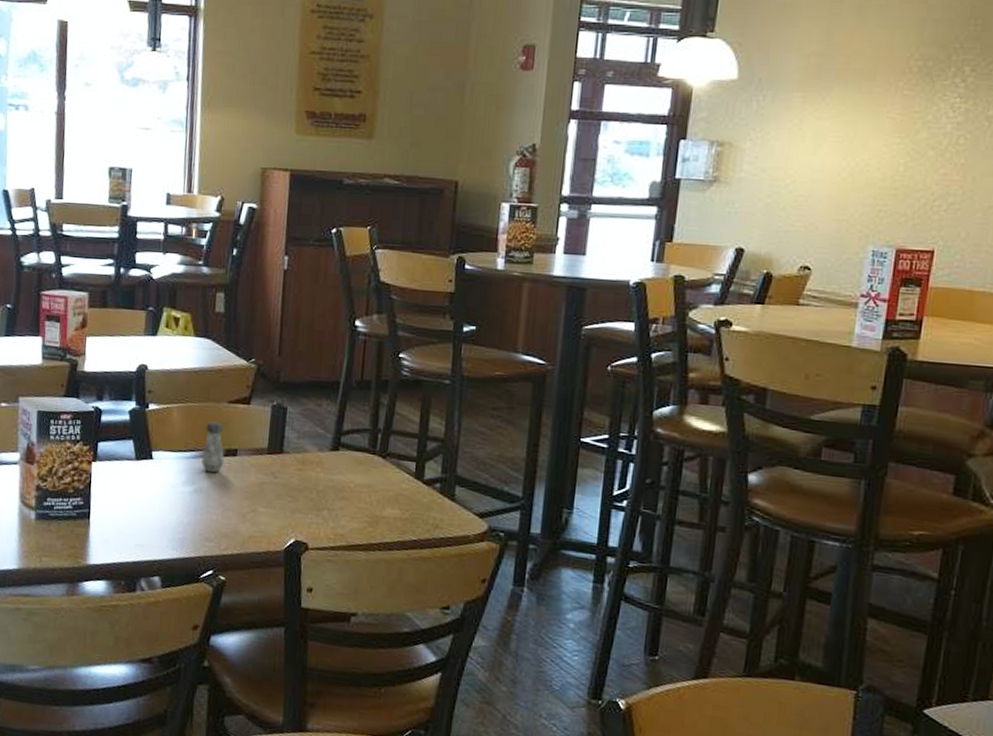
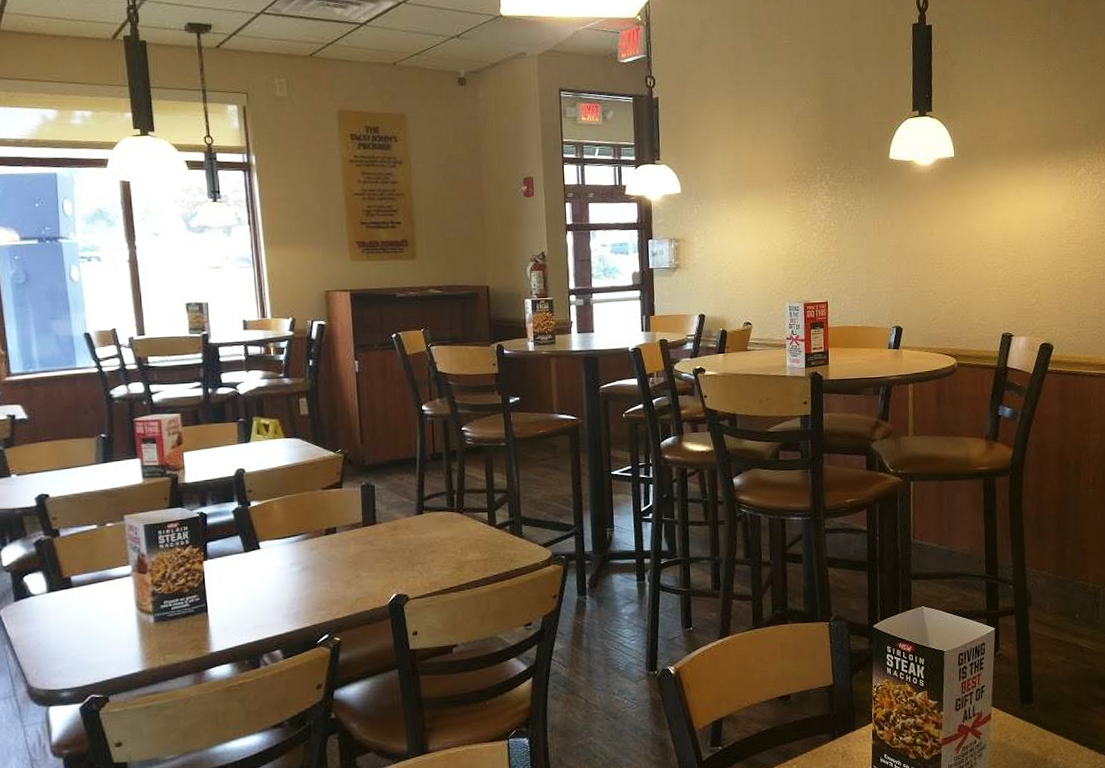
salt shaker: present [201,421,225,473] -> none [305,507,326,552]

